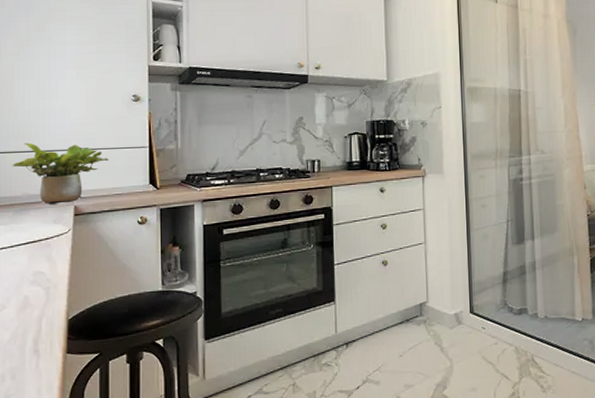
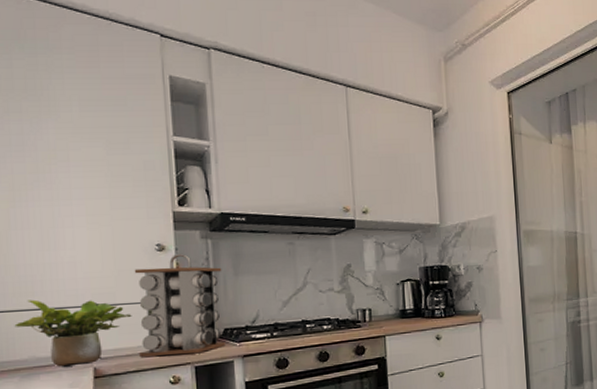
spice rack: none [113,103,188,199] -> present [134,253,226,358]

